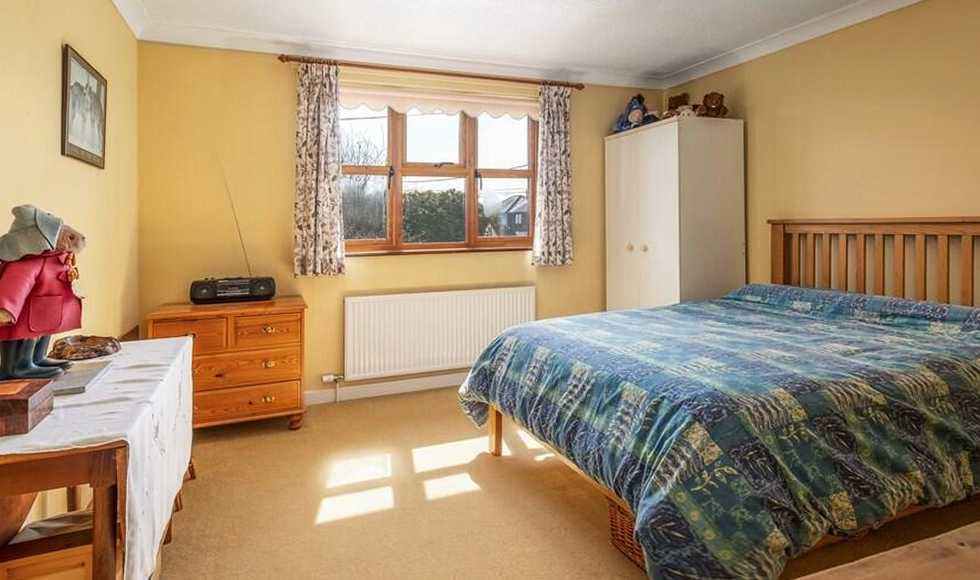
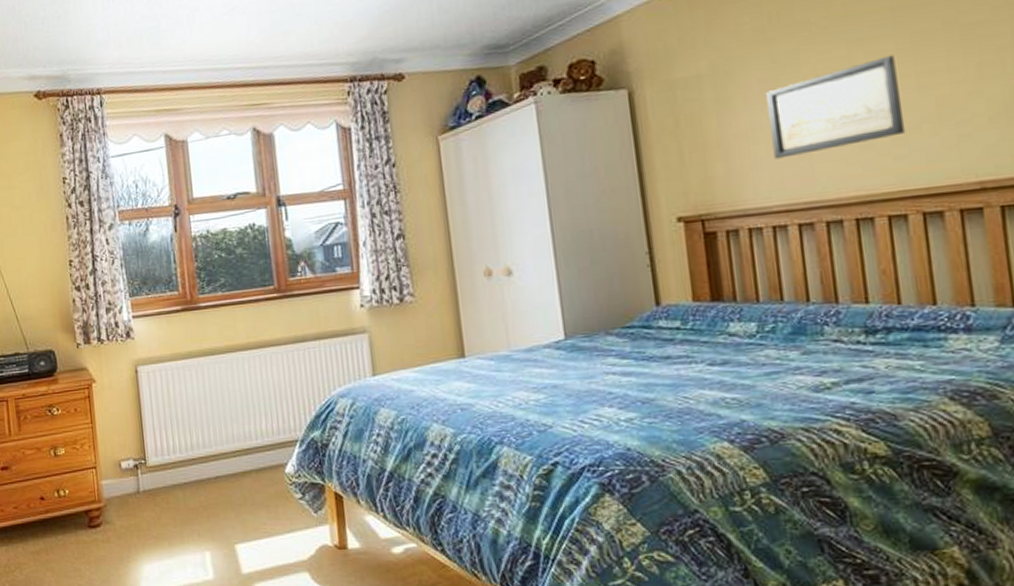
wall art: none [836,120,921,185] -> present [766,55,906,159]

